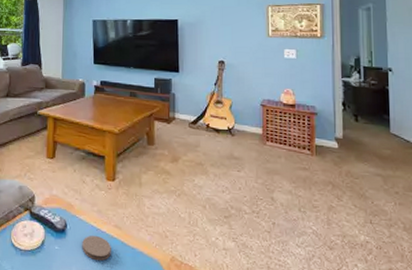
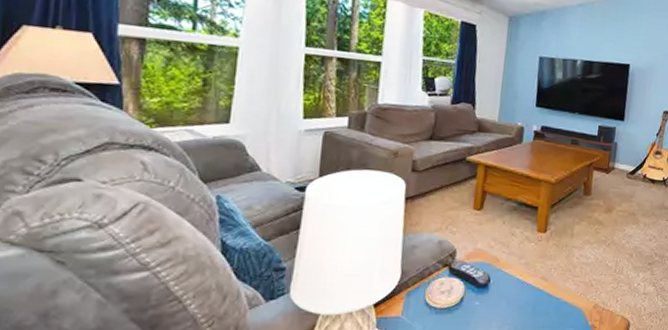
coaster: present [82,235,111,261] -> none [504,288,536,313]

